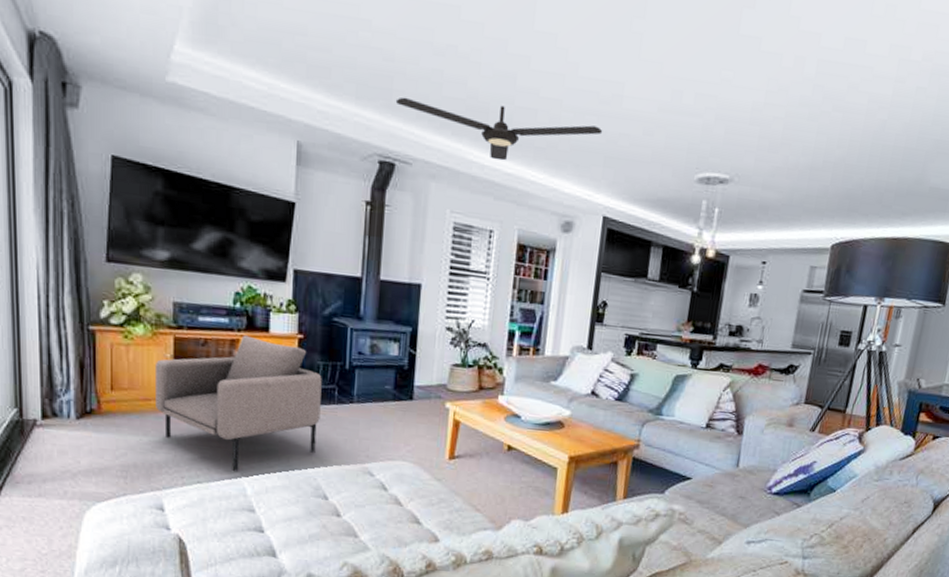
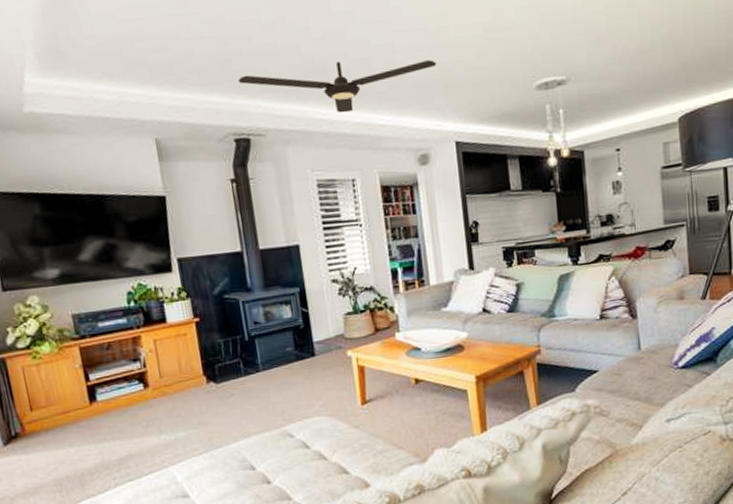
armchair: present [154,335,322,471] -> none [66,330,234,462]

